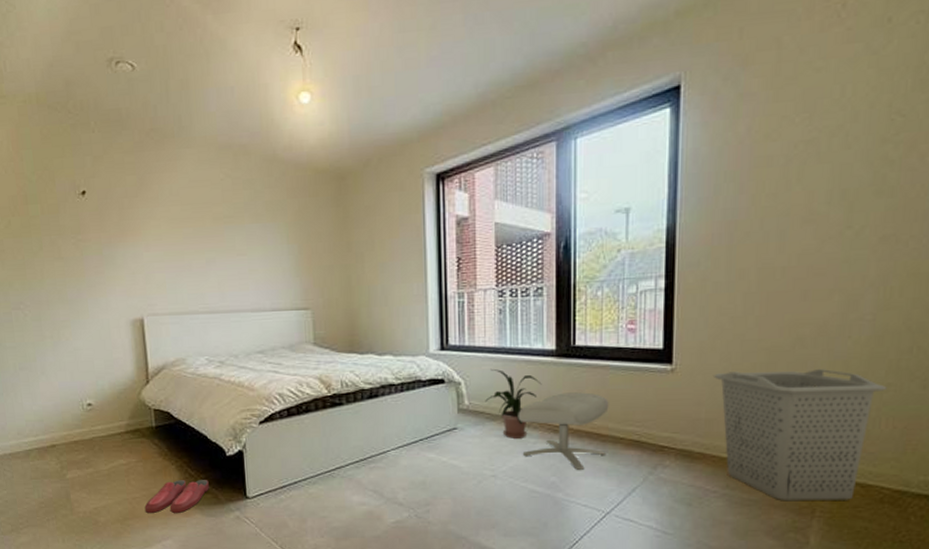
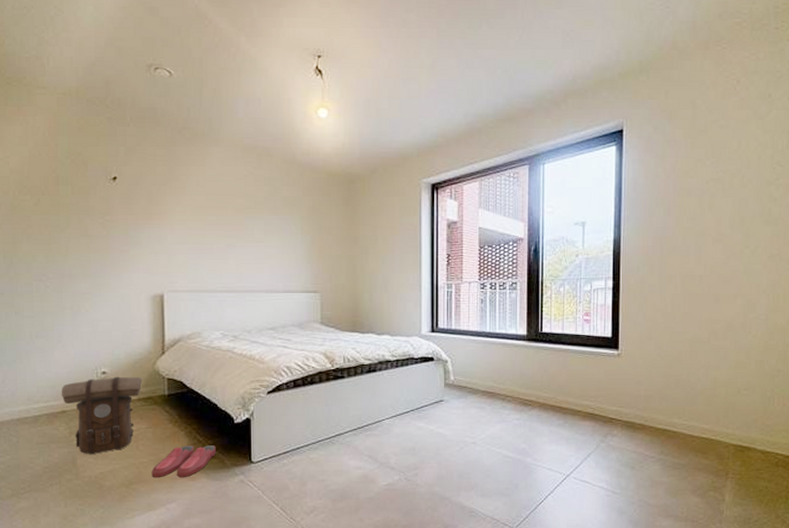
backpack: none [49,408,129,490] -> present [61,376,142,455]
house plant: present [485,368,542,438] -> none [468,349,515,410]
ottoman: present [518,392,609,470] -> none [495,371,569,438]
laundry basket: present [712,369,887,501] -> none [649,357,778,465]

